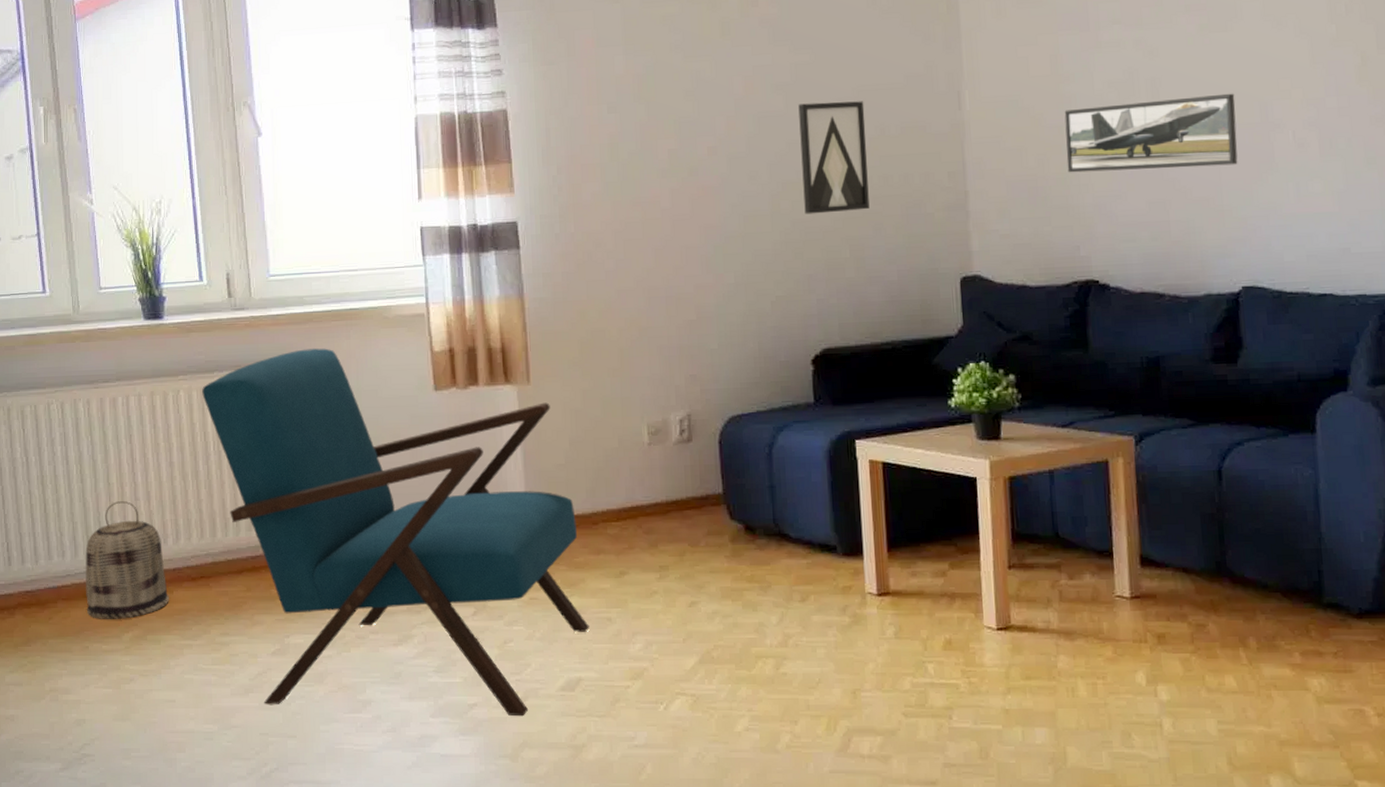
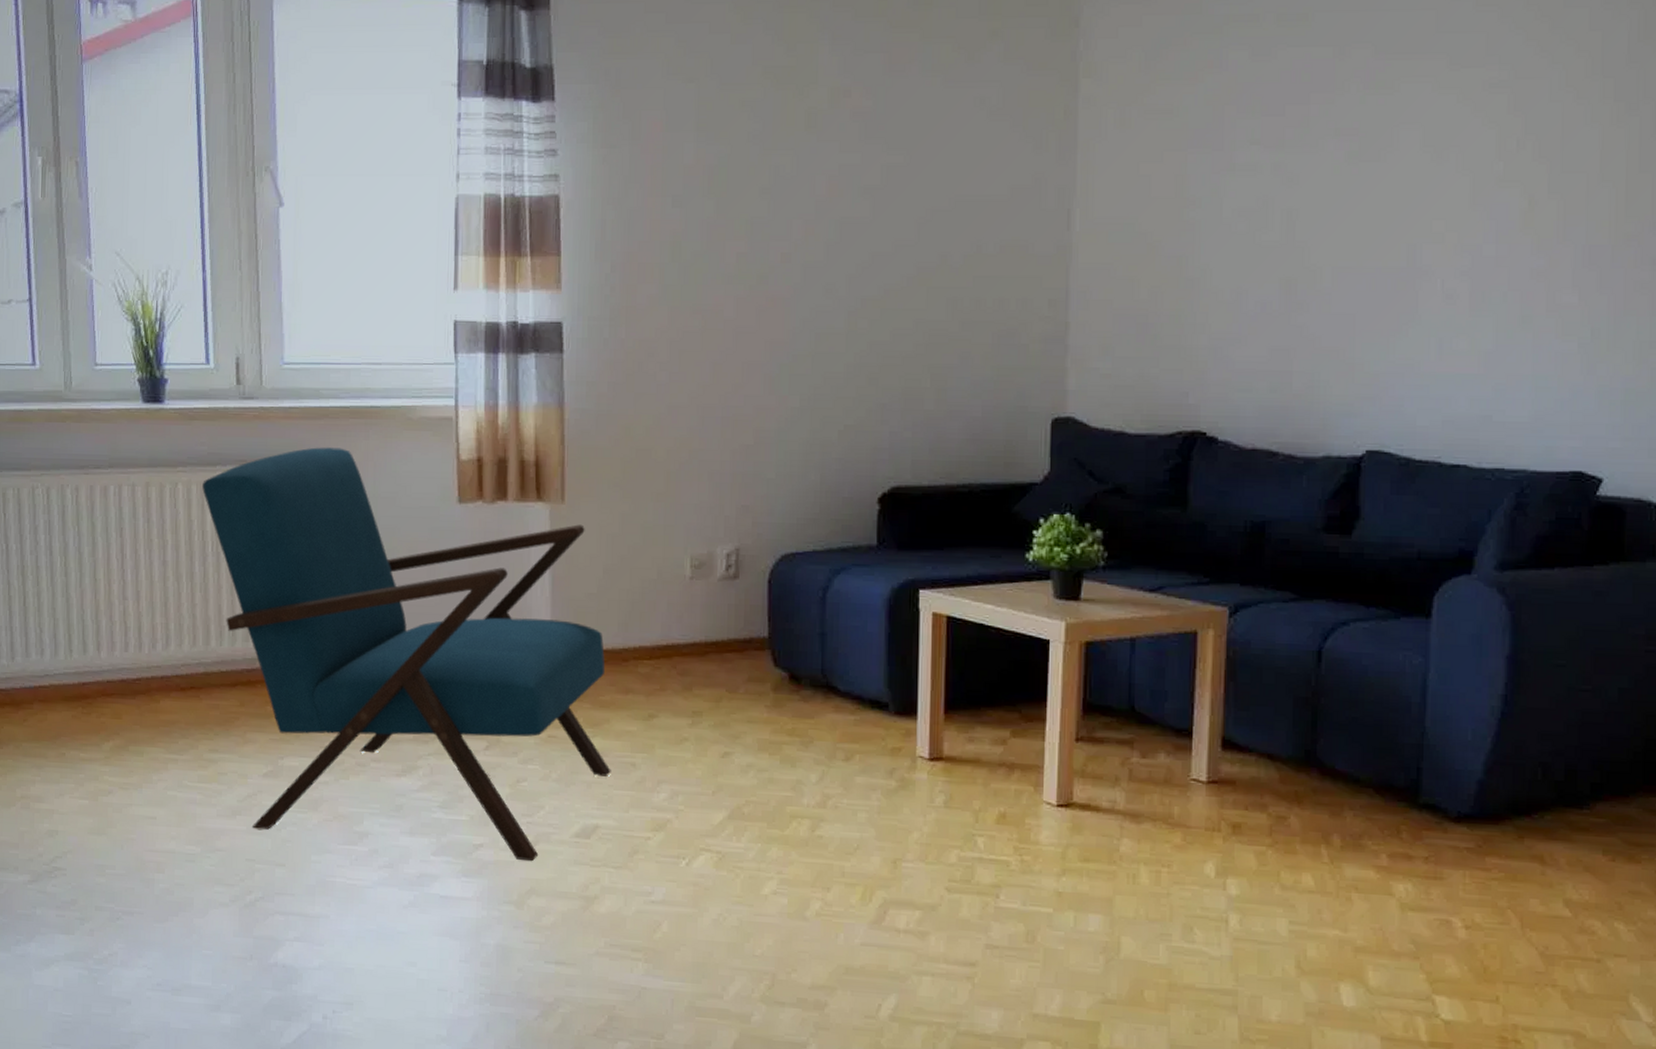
basket: present [85,501,169,620] -> none [65,599,155,727]
wall art: present [798,101,870,214] -> none [884,211,961,337]
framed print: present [1064,93,1238,173] -> none [1183,232,1381,314]

